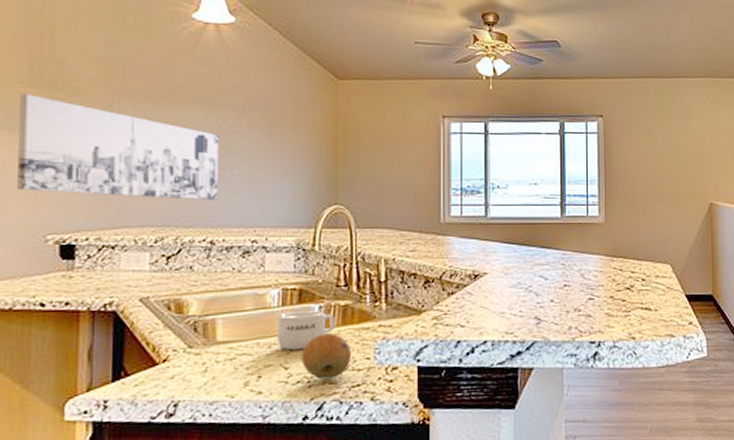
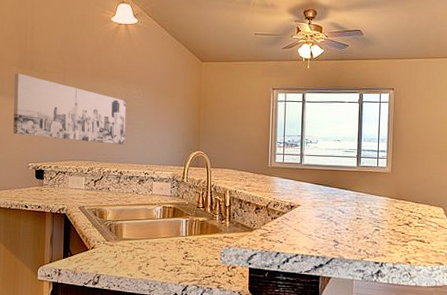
mug: present [276,311,335,350] -> none [158,222,196,248]
fruit: present [301,333,352,379] -> none [173,239,206,270]

